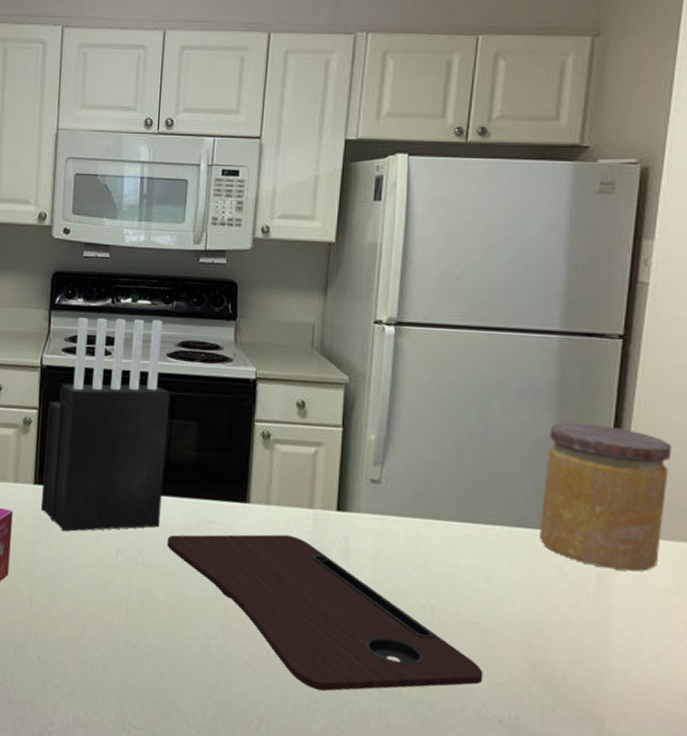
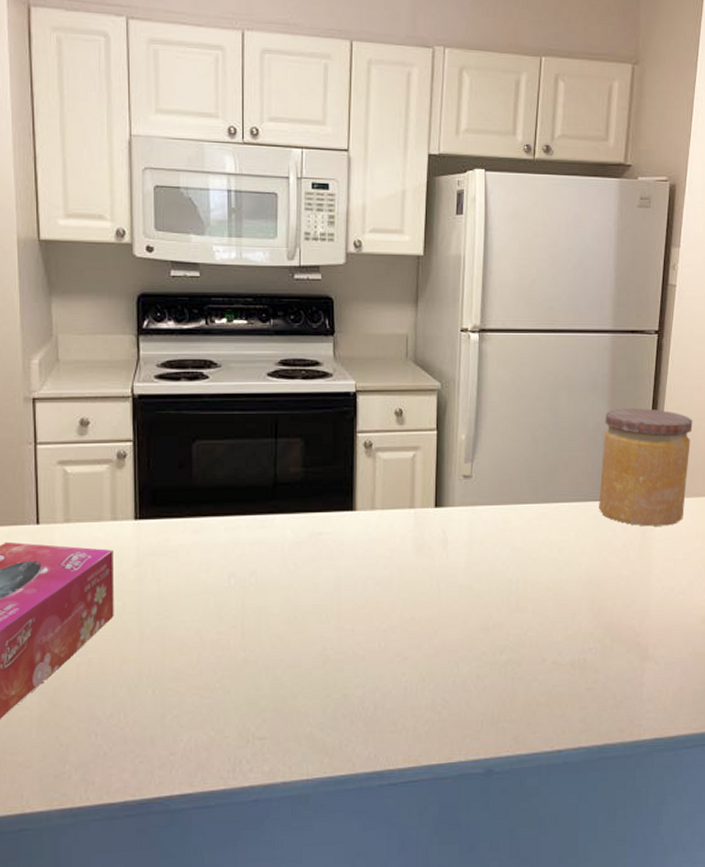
knife block: present [41,317,170,532] -> none [144,339,273,564]
cutting board: present [167,534,484,691] -> none [279,535,559,669]

